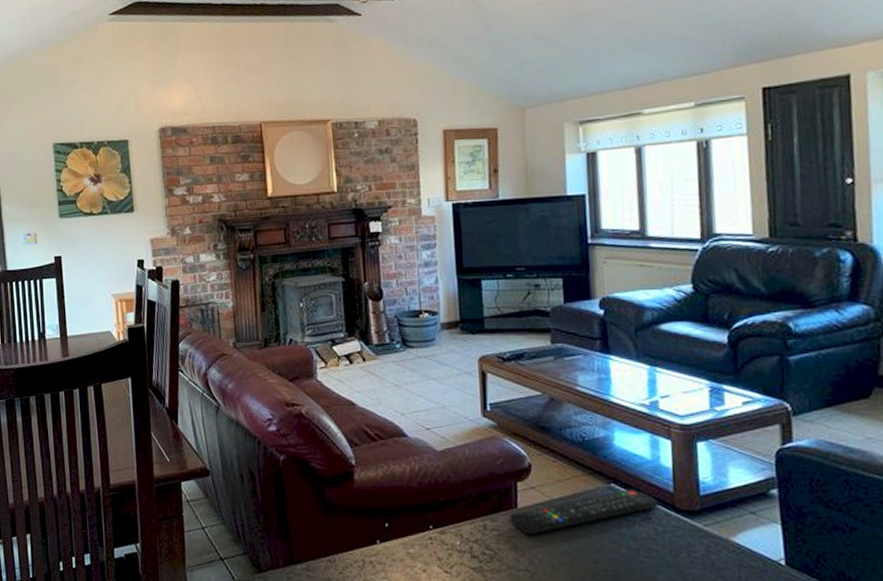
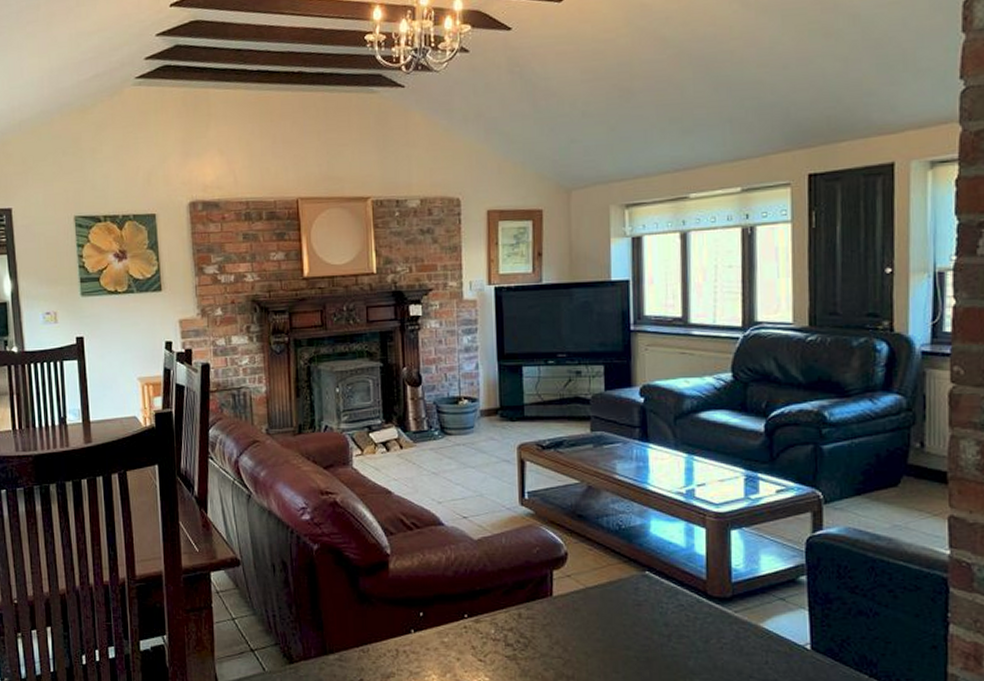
remote control: present [509,489,659,535] -> none [544,576,692,623]

